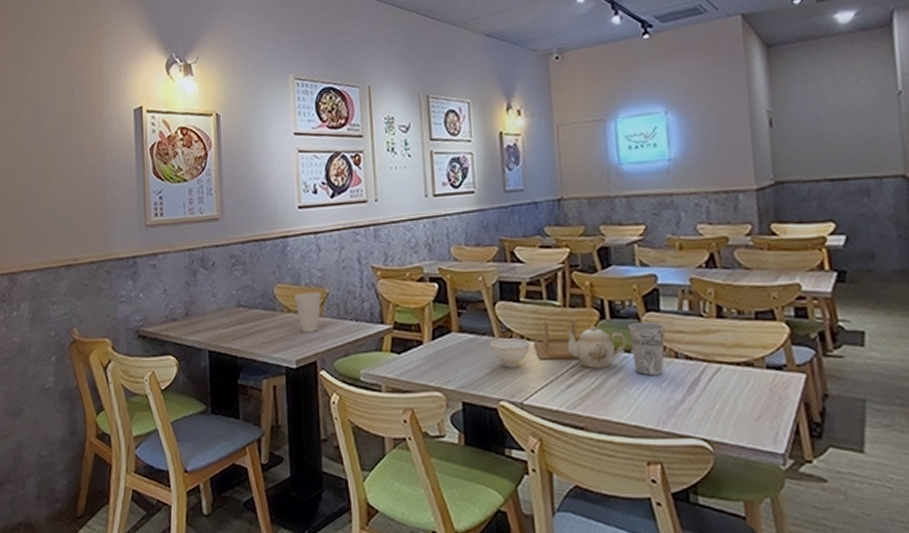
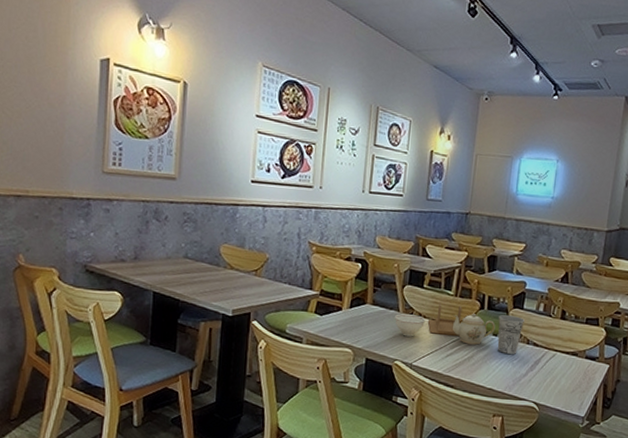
cup: present [294,291,322,332] -> none [237,254,262,288]

